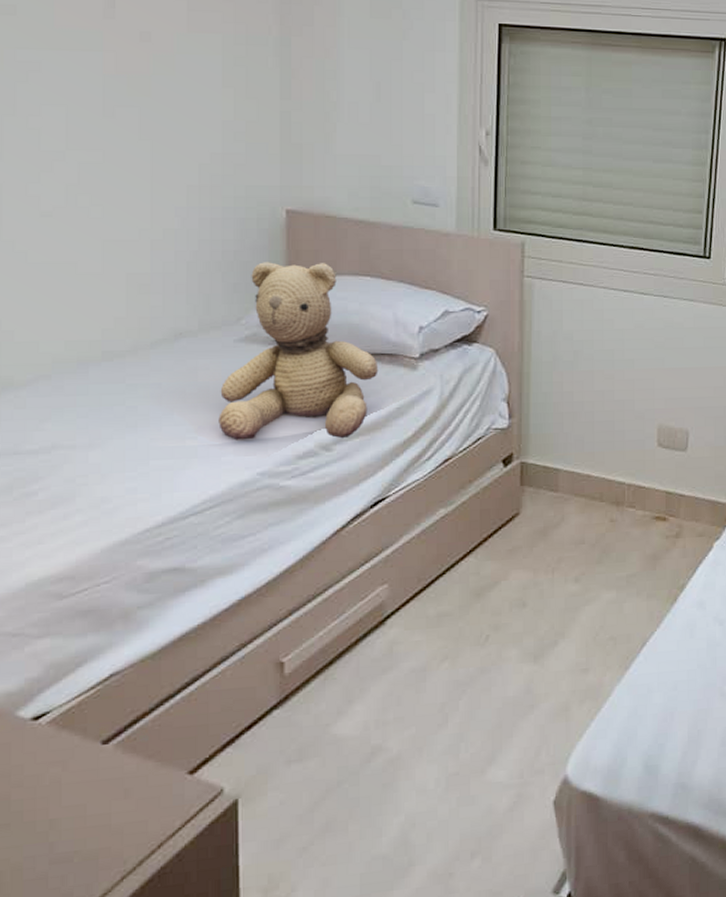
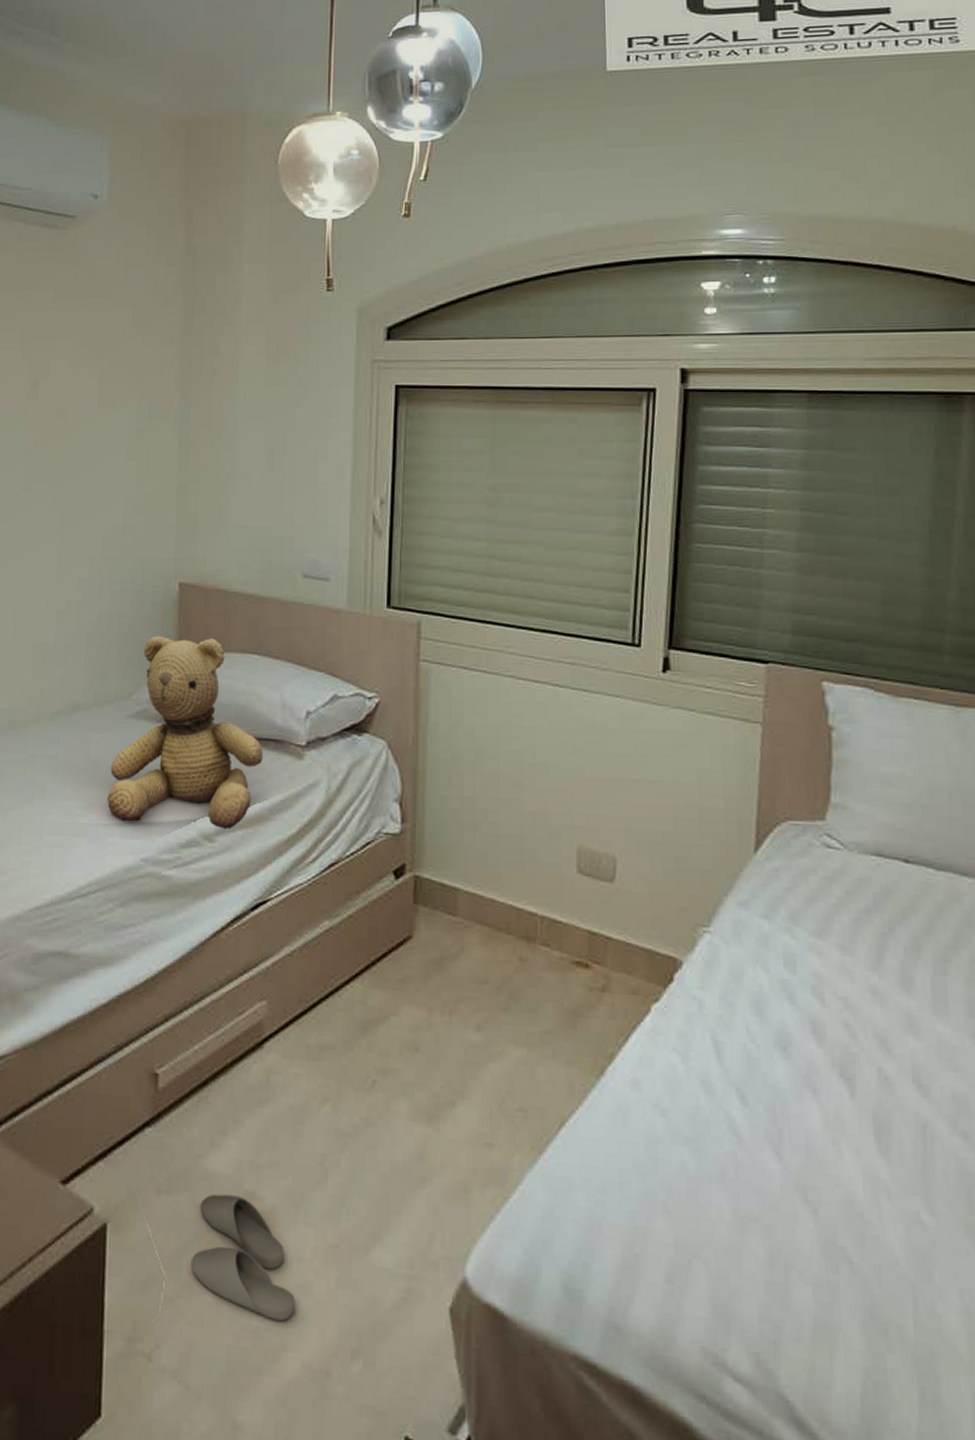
slippers: none [323,751,421,845] -> present [191,1194,296,1322]

